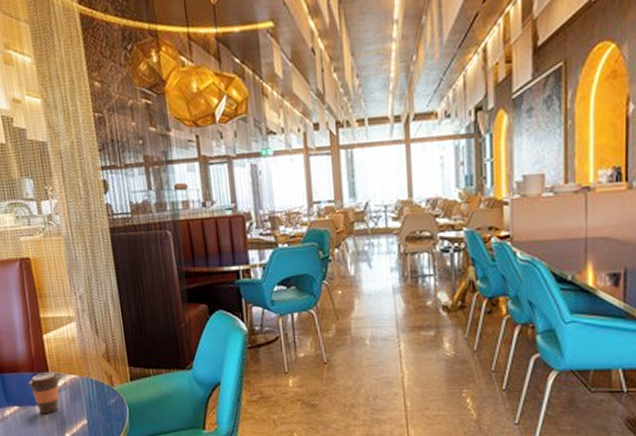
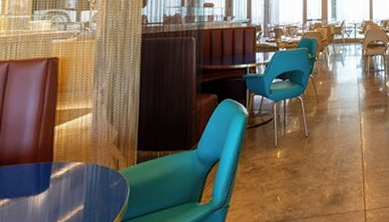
coffee cup: present [28,371,60,414] -> none [27,160,64,205]

